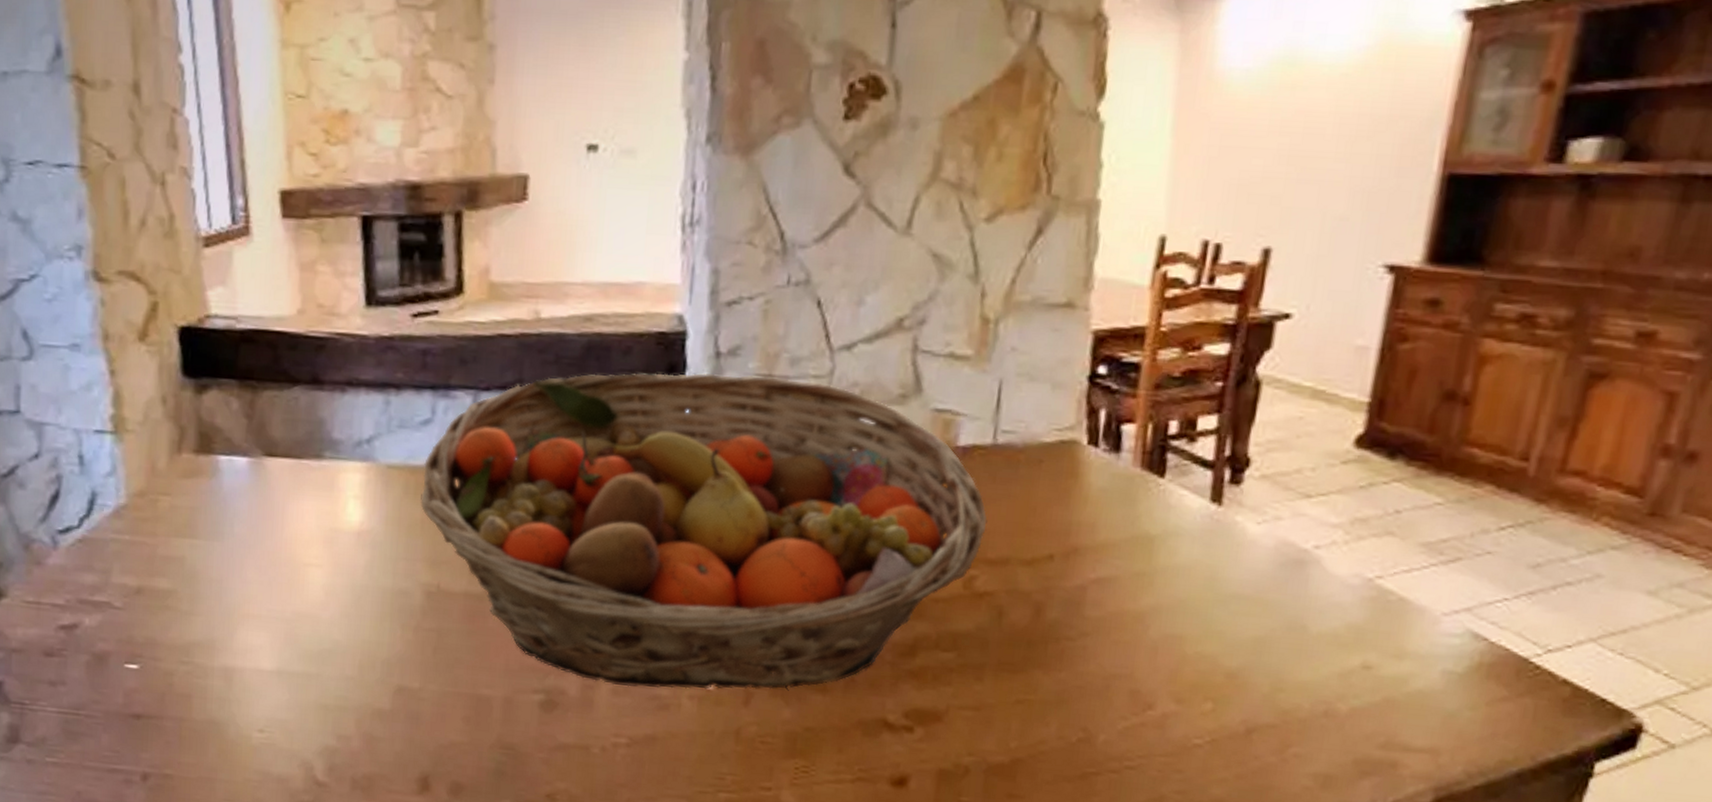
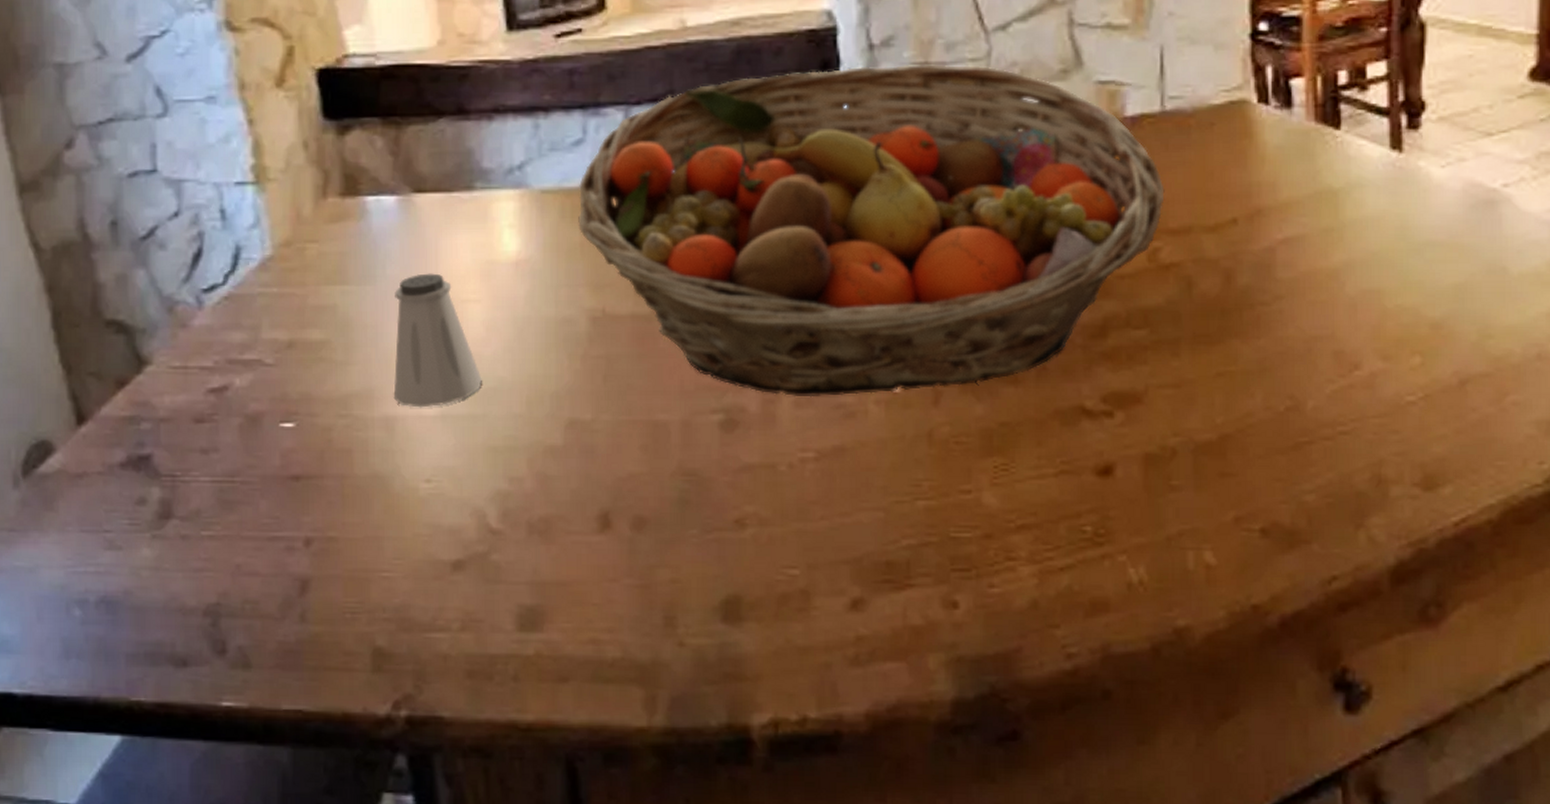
saltshaker: none [233,535,318,662] -> present [393,273,482,408]

